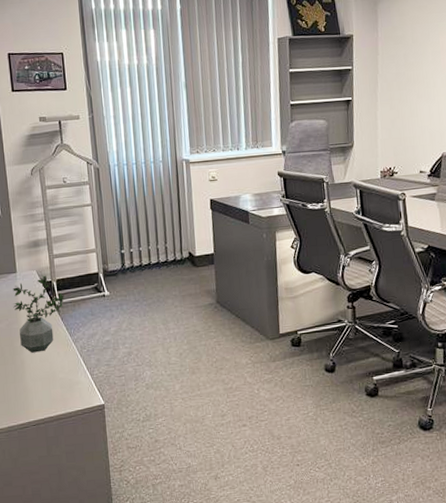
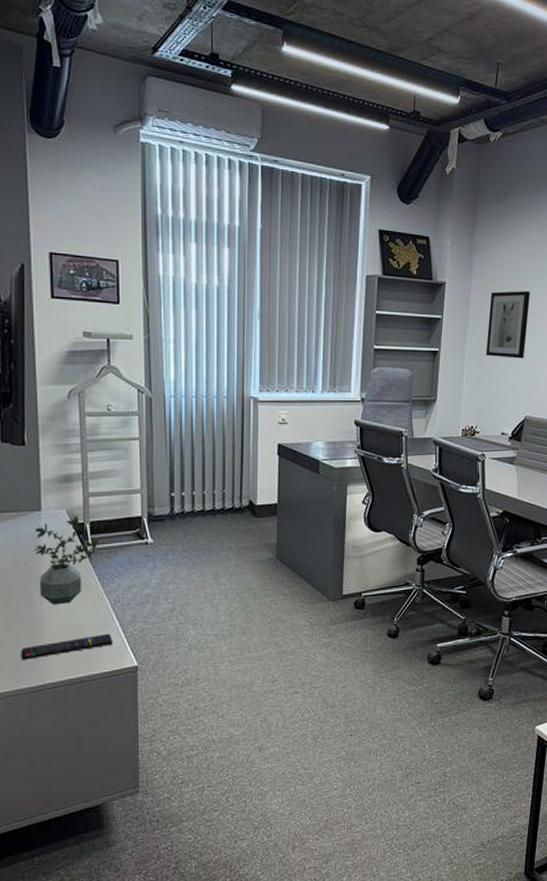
remote control: none [8,376,83,401] -> present [20,633,114,660]
wall art: none [397,32,438,100] -> present [486,290,531,359]

